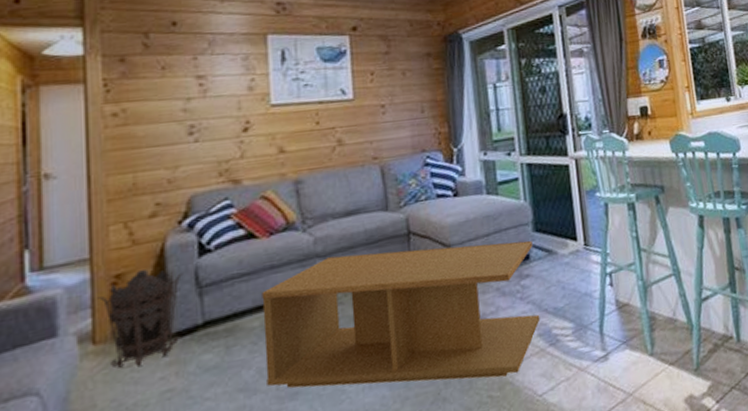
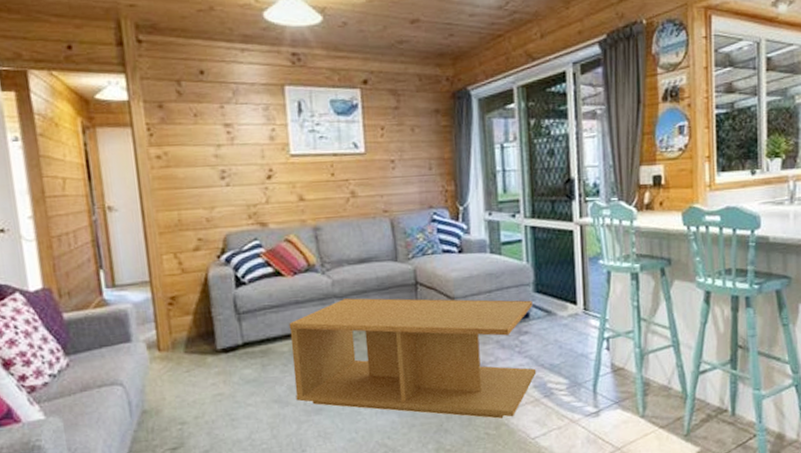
lantern: present [97,270,183,368] -> none [158,295,225,374]

